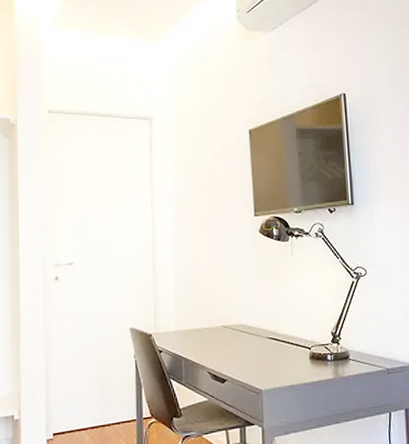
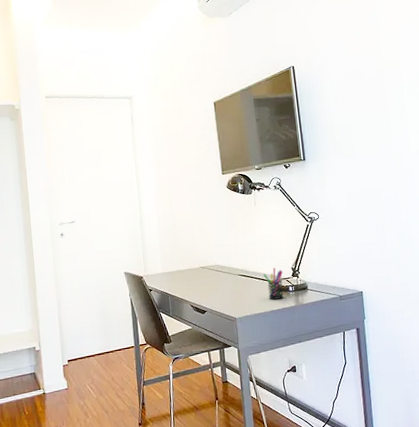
pen holder: none [297,330,322,370] -> present [263,267,284,300]

